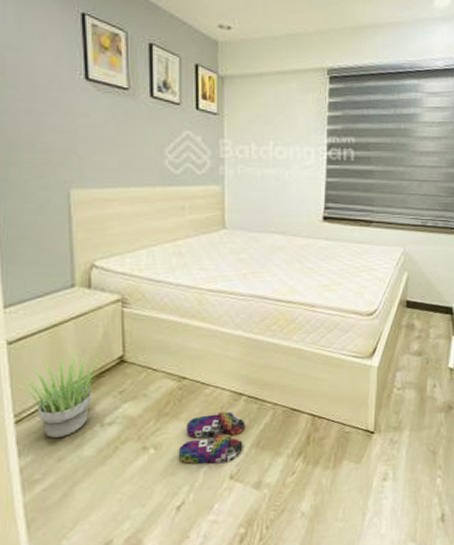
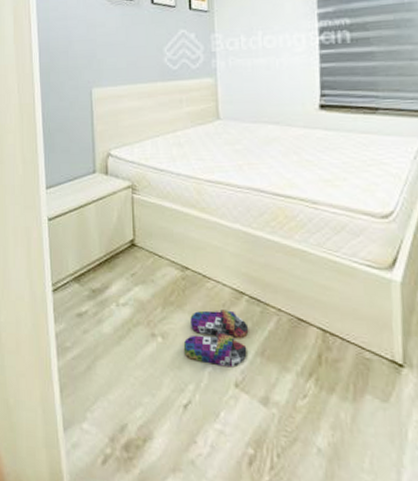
potted plant: present [16,354,102,439] -> none [54,235,117,312]

